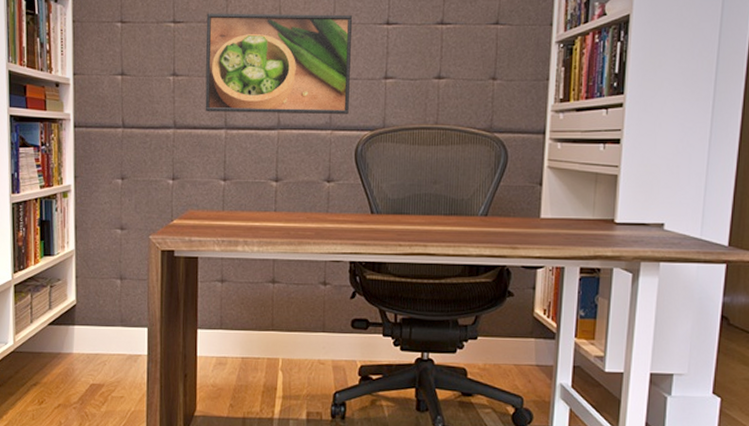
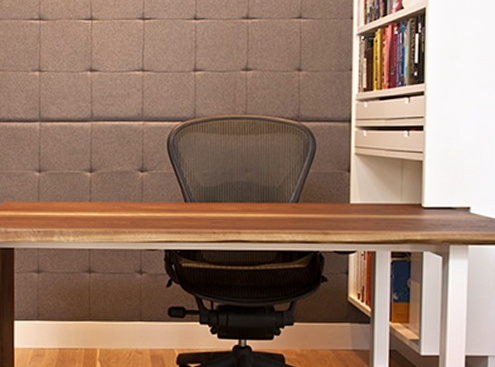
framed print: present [205,13,352,114] -> none [19,10,161,106]

